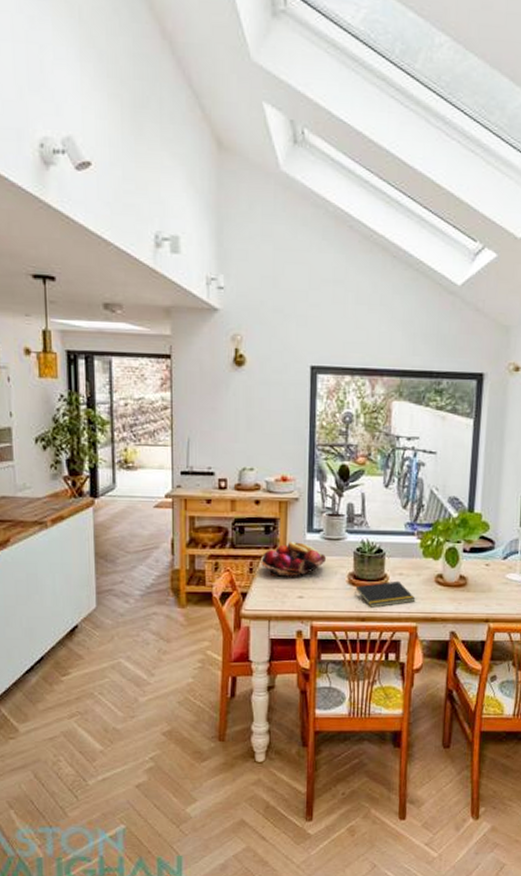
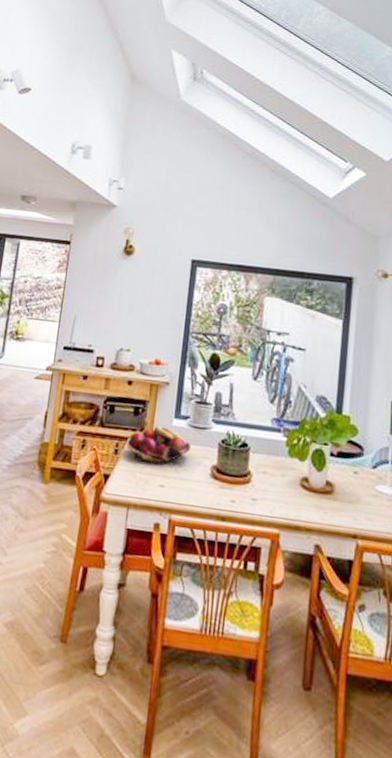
notepad: present [355,580,416,608] -> none [216,479,279,507]

